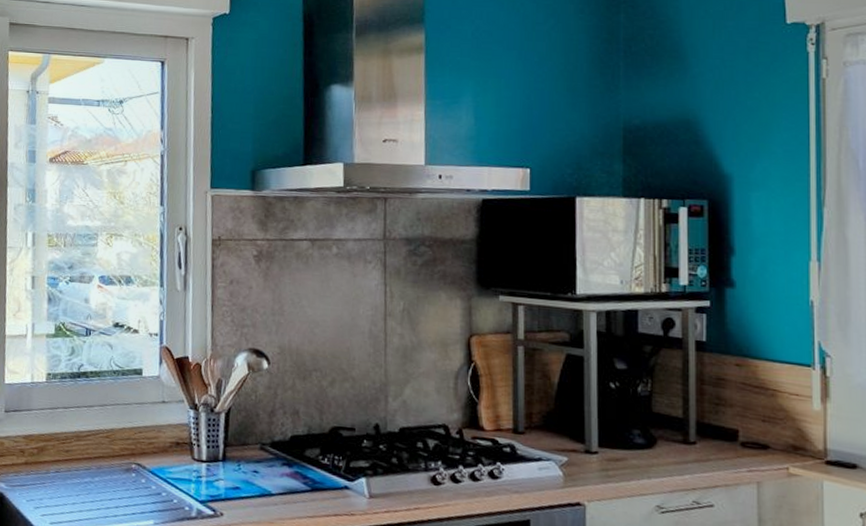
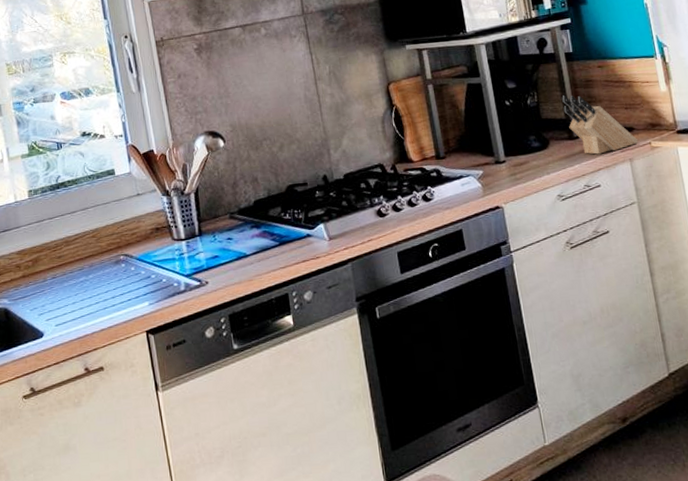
knife block: none [682,390,773,469] -> present [561,95,638,155]

